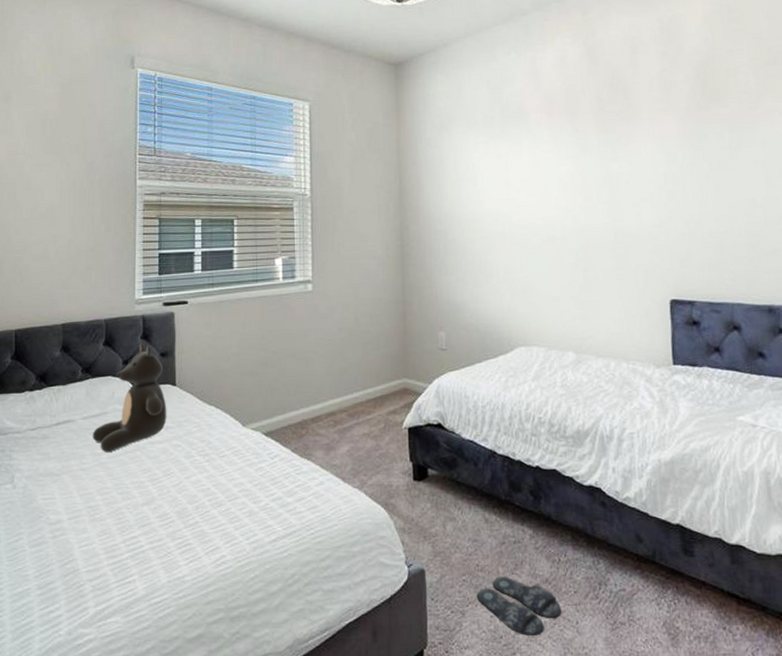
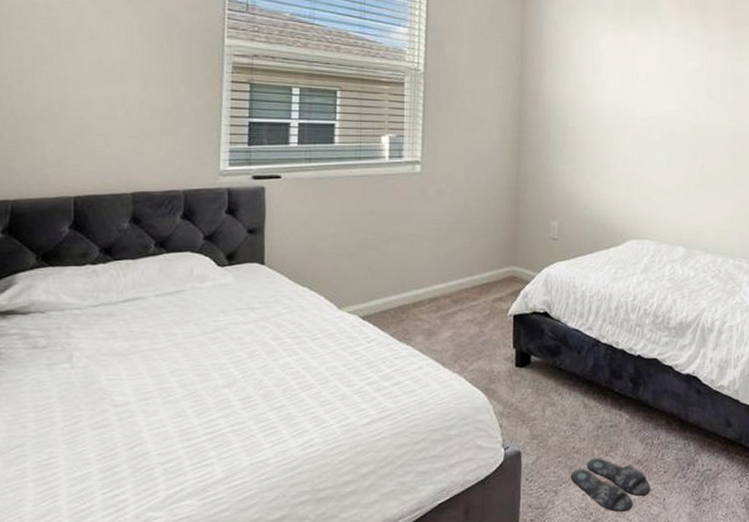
teddy bear: present [92,342,167,453] -> none [166,217,254,333]

